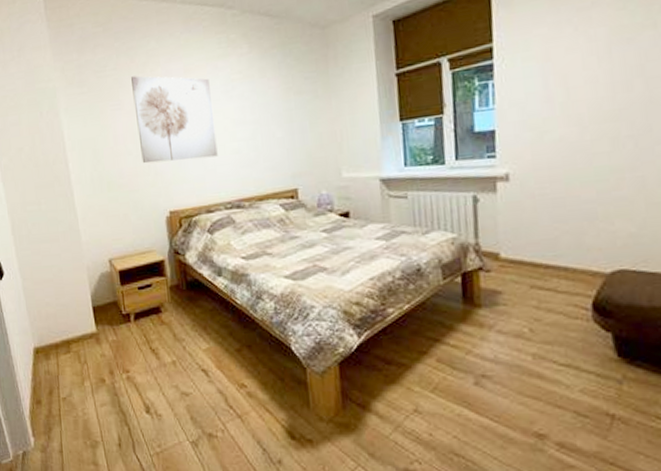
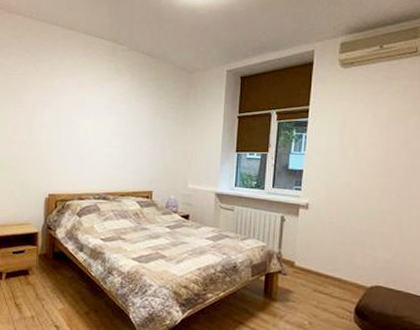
wall art: present [131,75,218,164] -> none [33,82,96,157]

